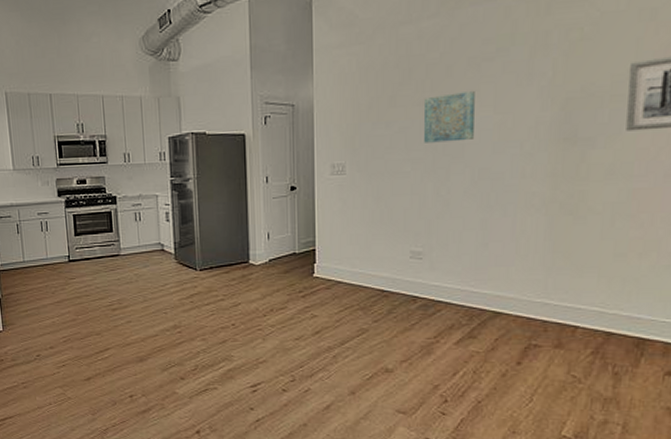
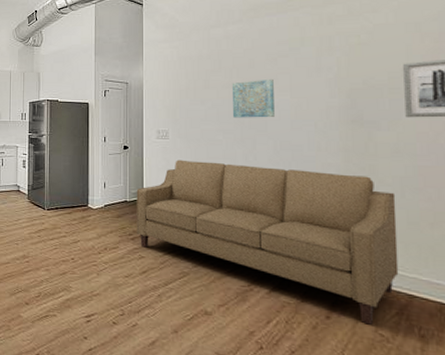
sofa: none [307,199,605,367] -> present [136,159,399,325]

